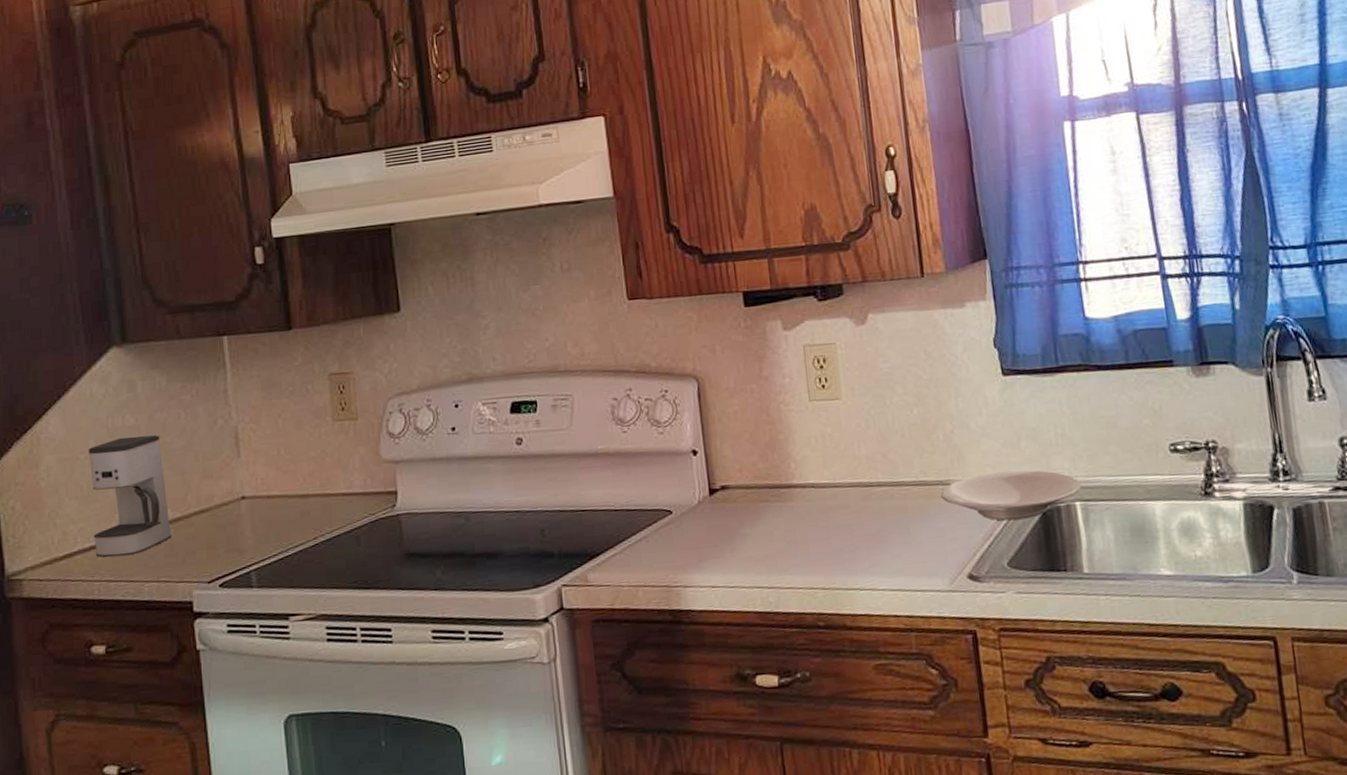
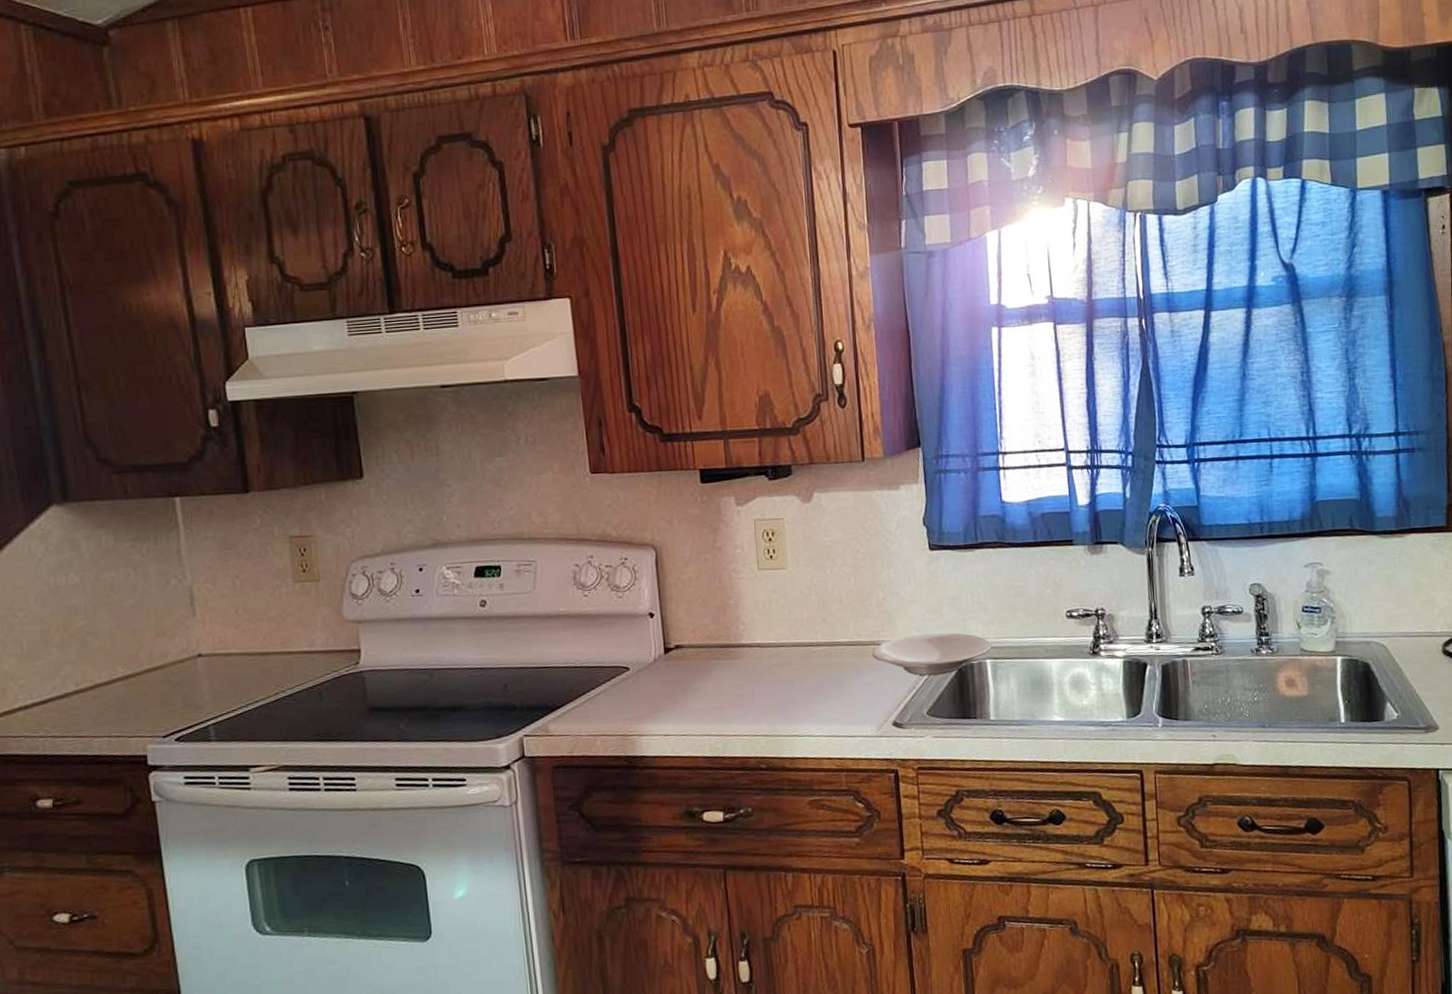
coffee maker: present [88,435,171,558] -> none [28,594,123,714]

